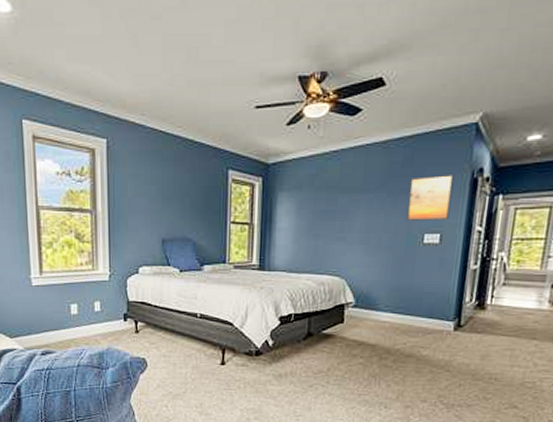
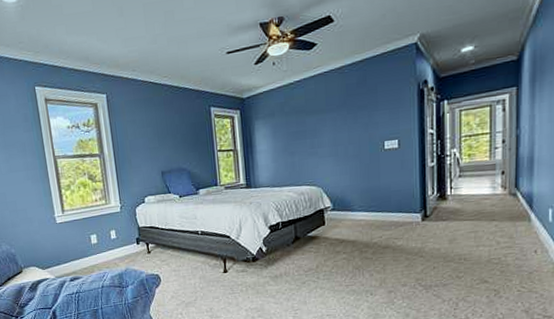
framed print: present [406,175,454,221] -> none [366,89,404,132]

